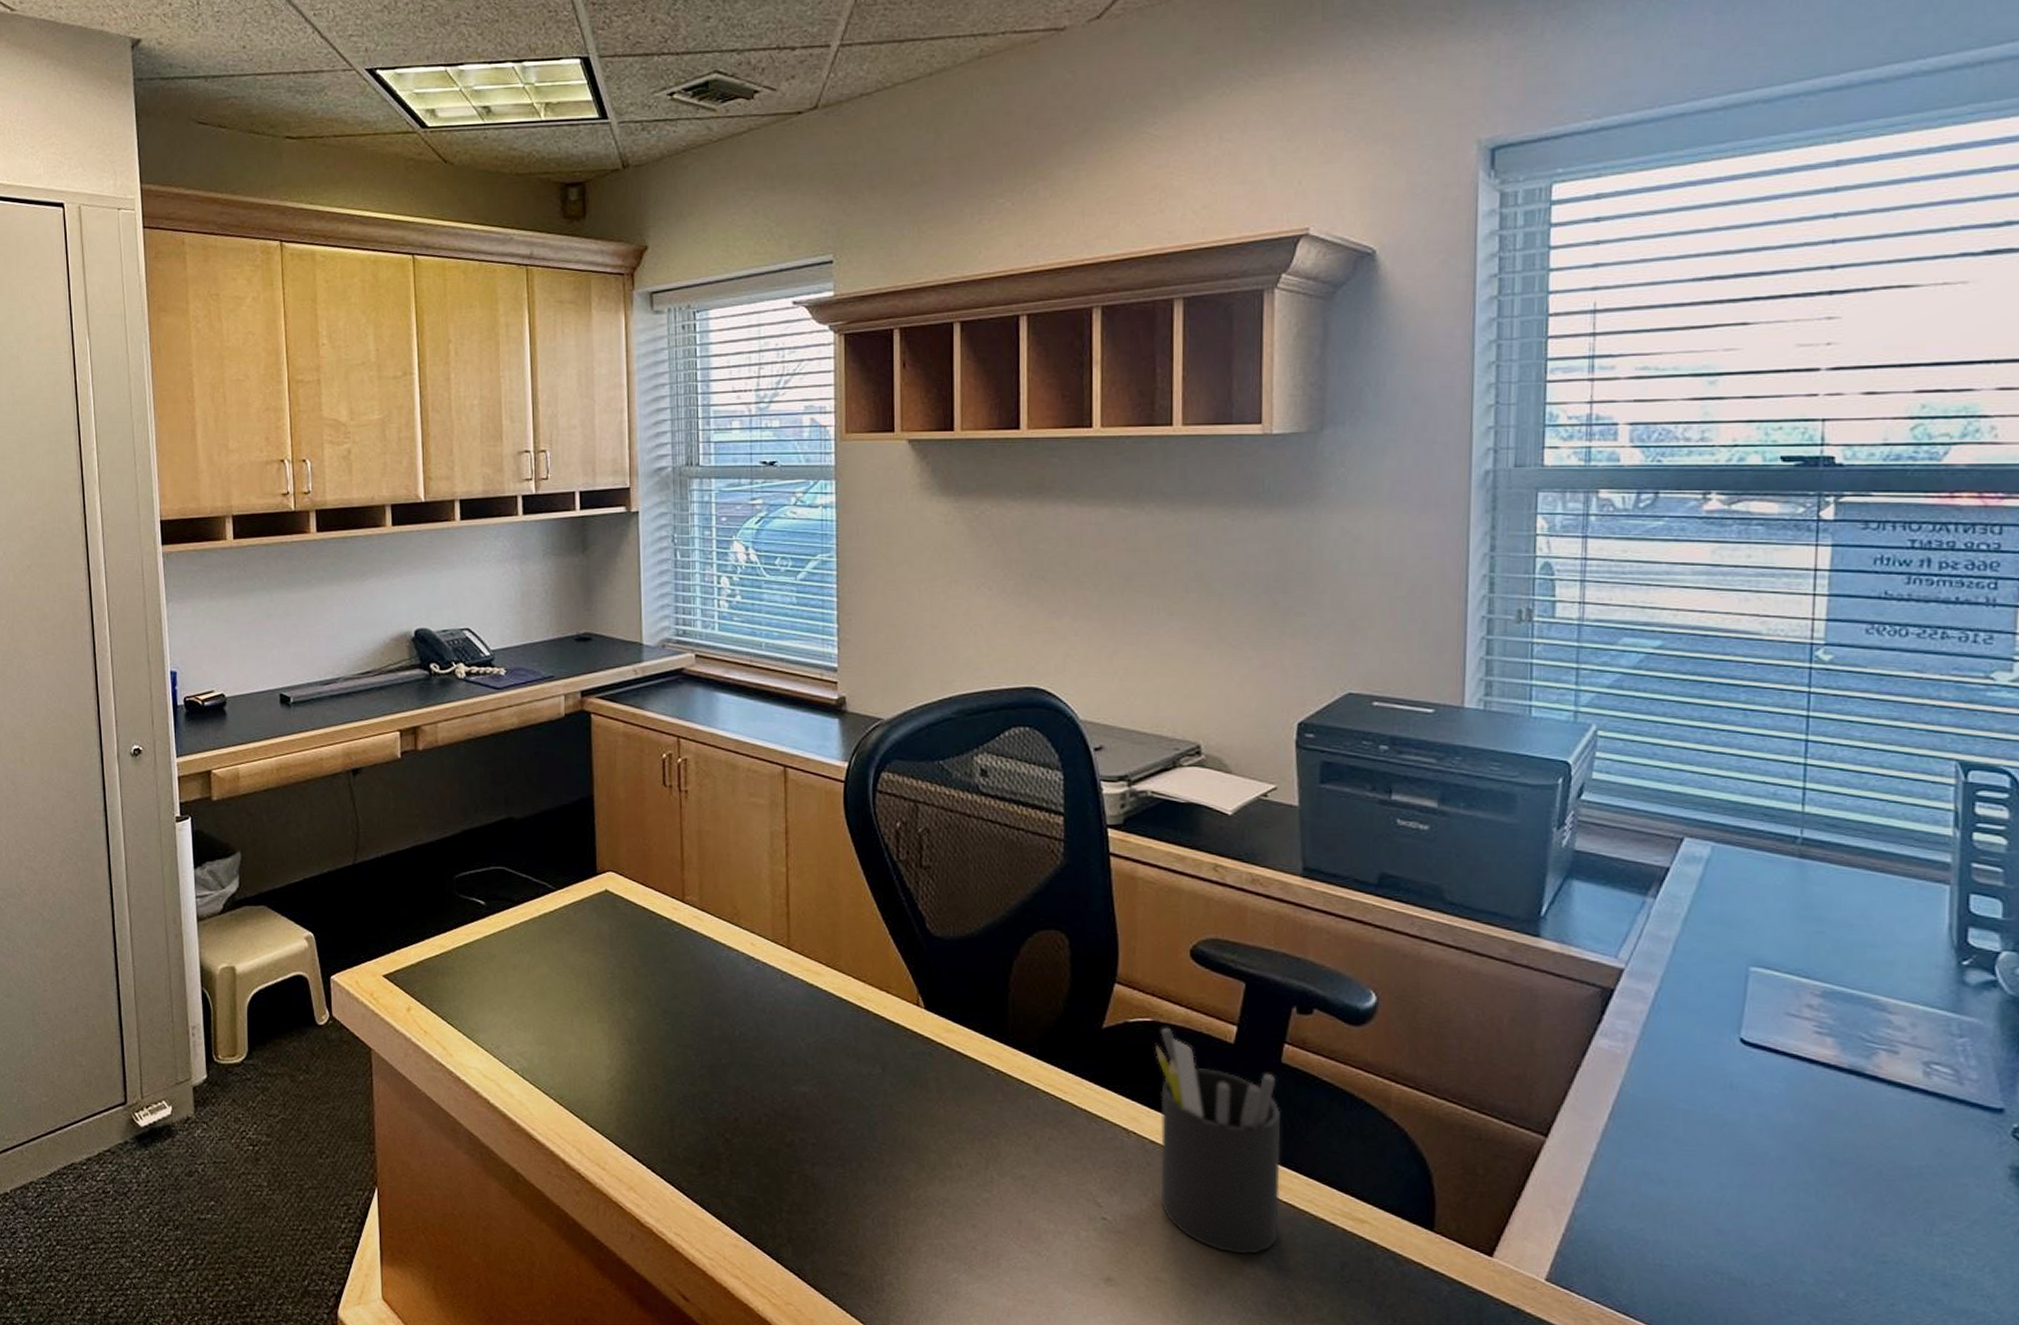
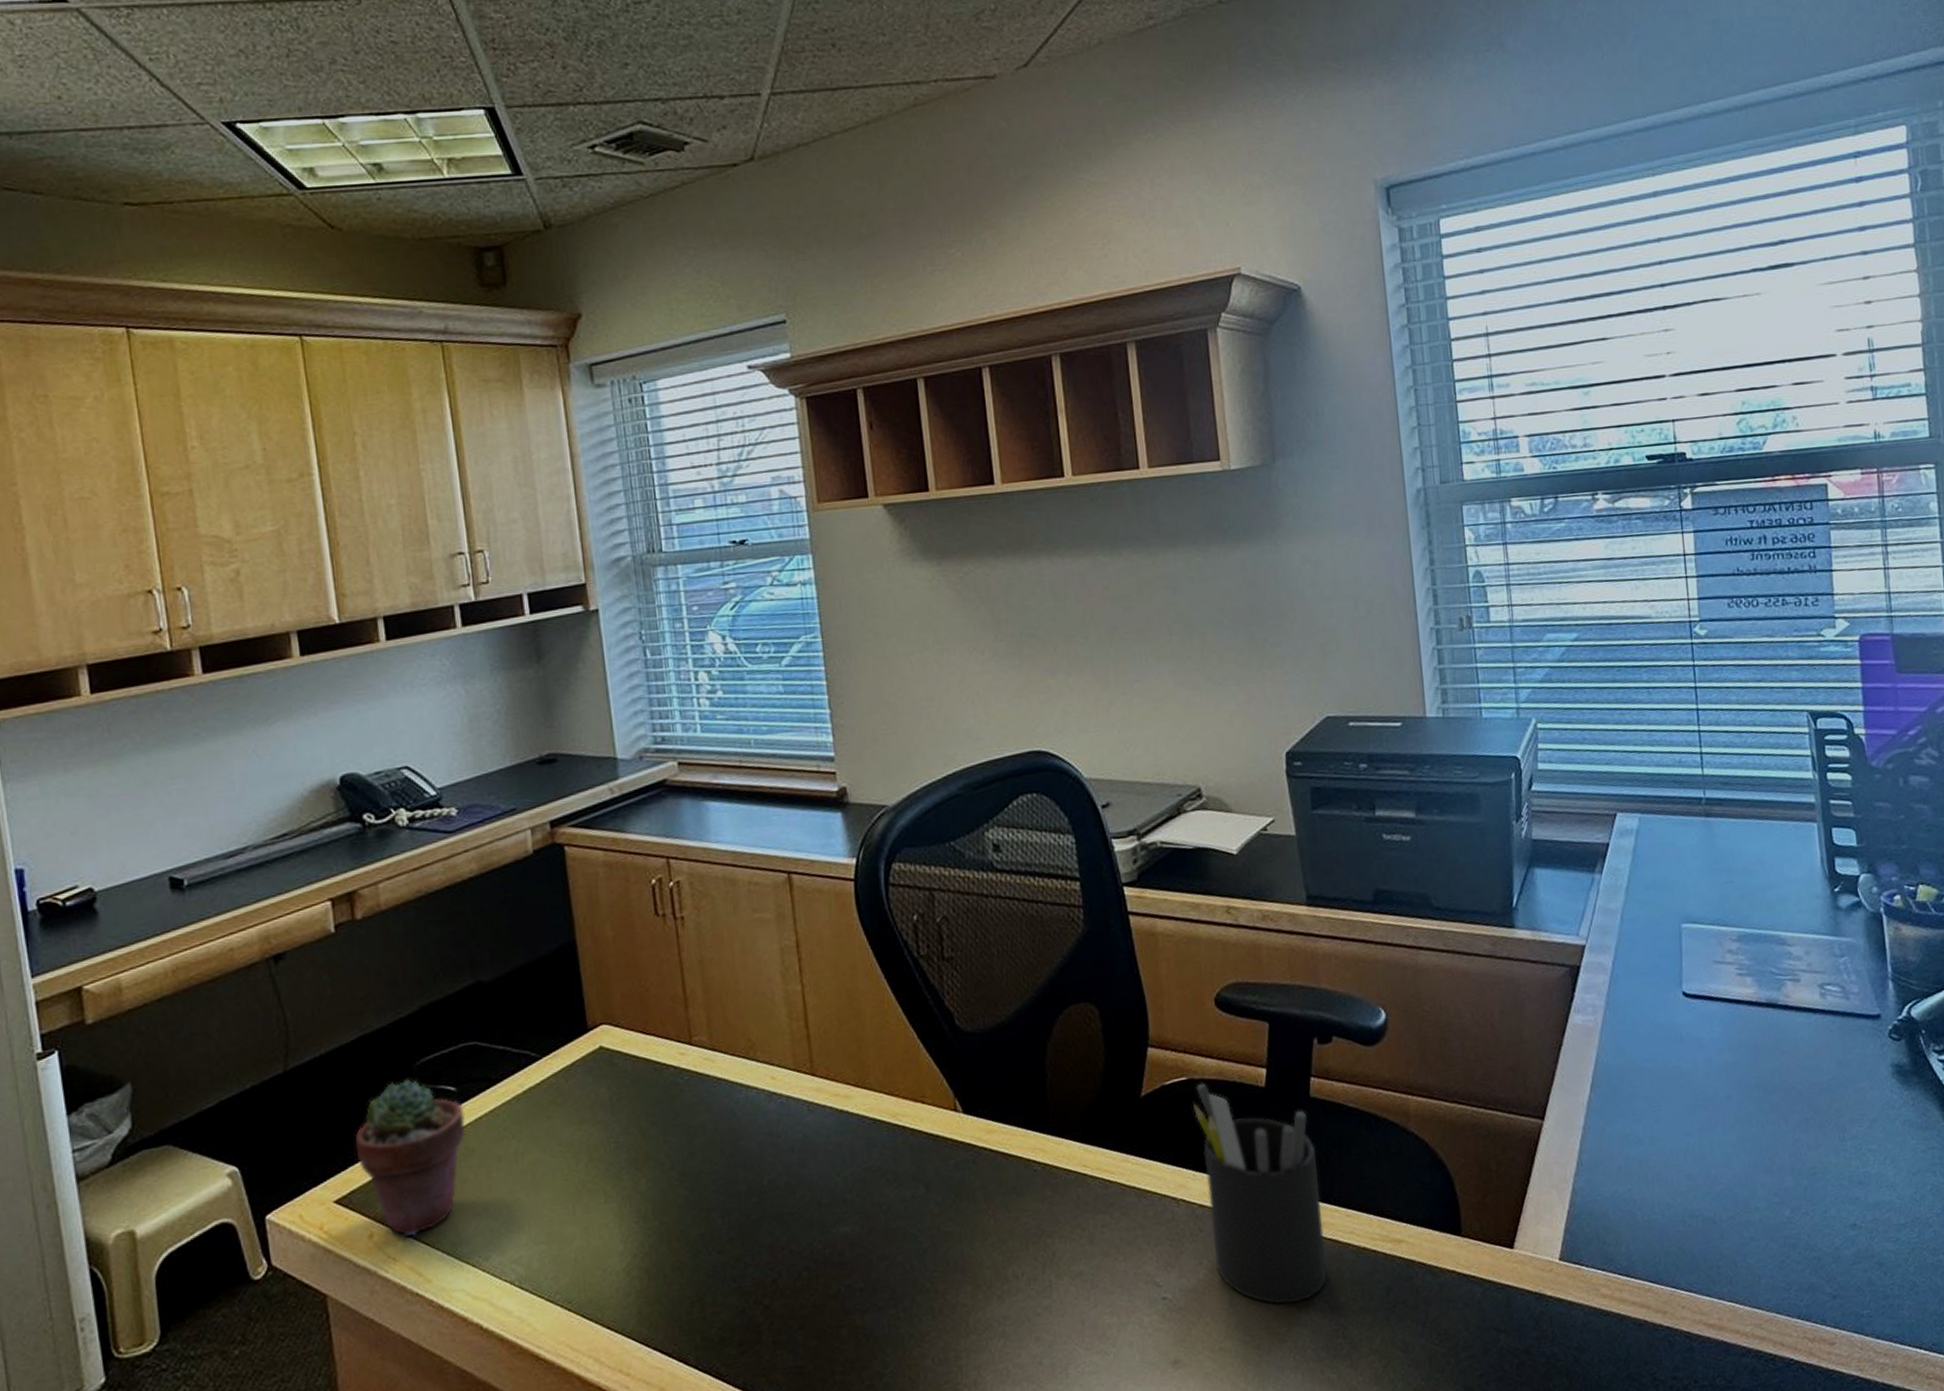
potted succulent: none [402,888,490,1017] -> present [355,1079,466,1238]

